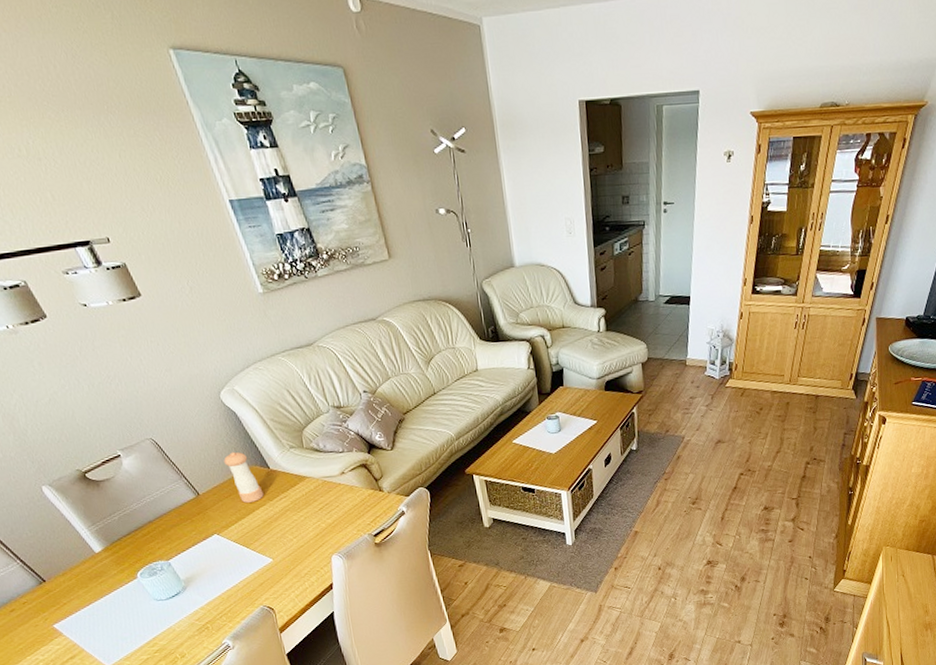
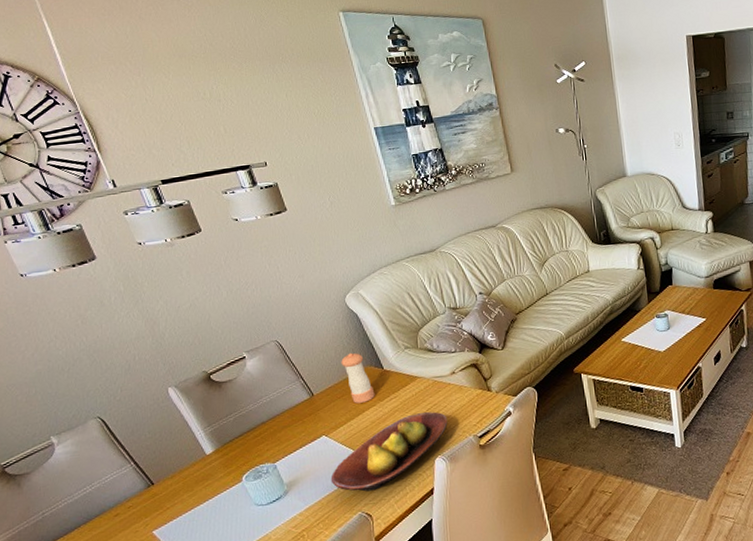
fruit bowl: none [228,511,342,587] -> present [330,411,448,492]

